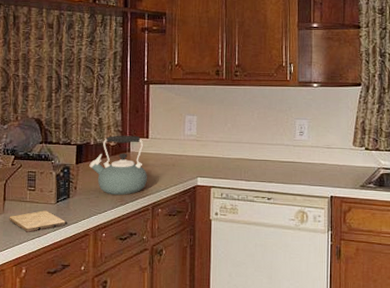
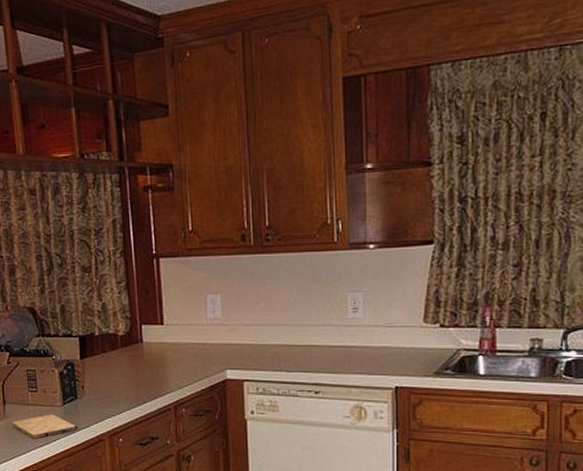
kettle: present [89,135,147,196] -> none [96,322,166,394]

